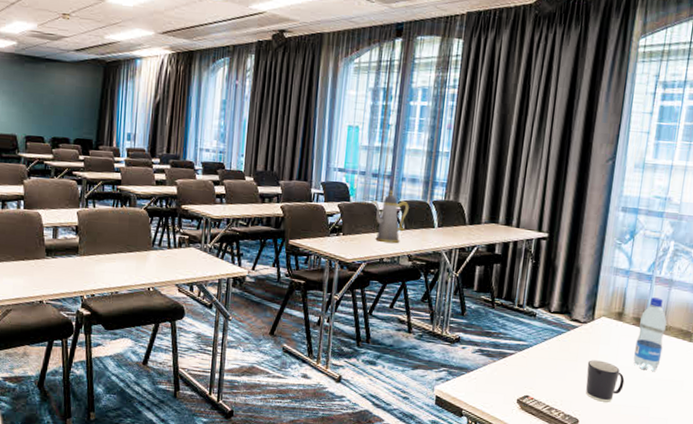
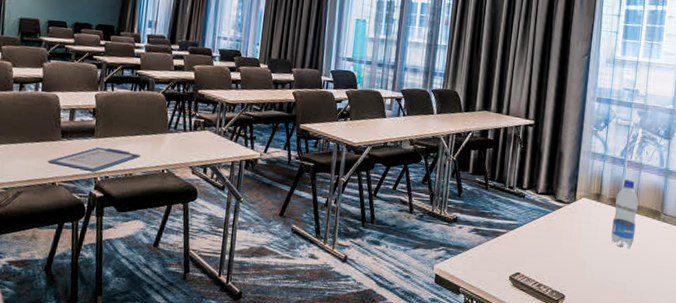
clipboard: none [33,265,125,290] -> present [47,147,140,171]
coffee pot: present [370,189,409,244] -> none [375,78,411,129]
mug: present [585,360,625,402] -> none [570,238,604,278]

